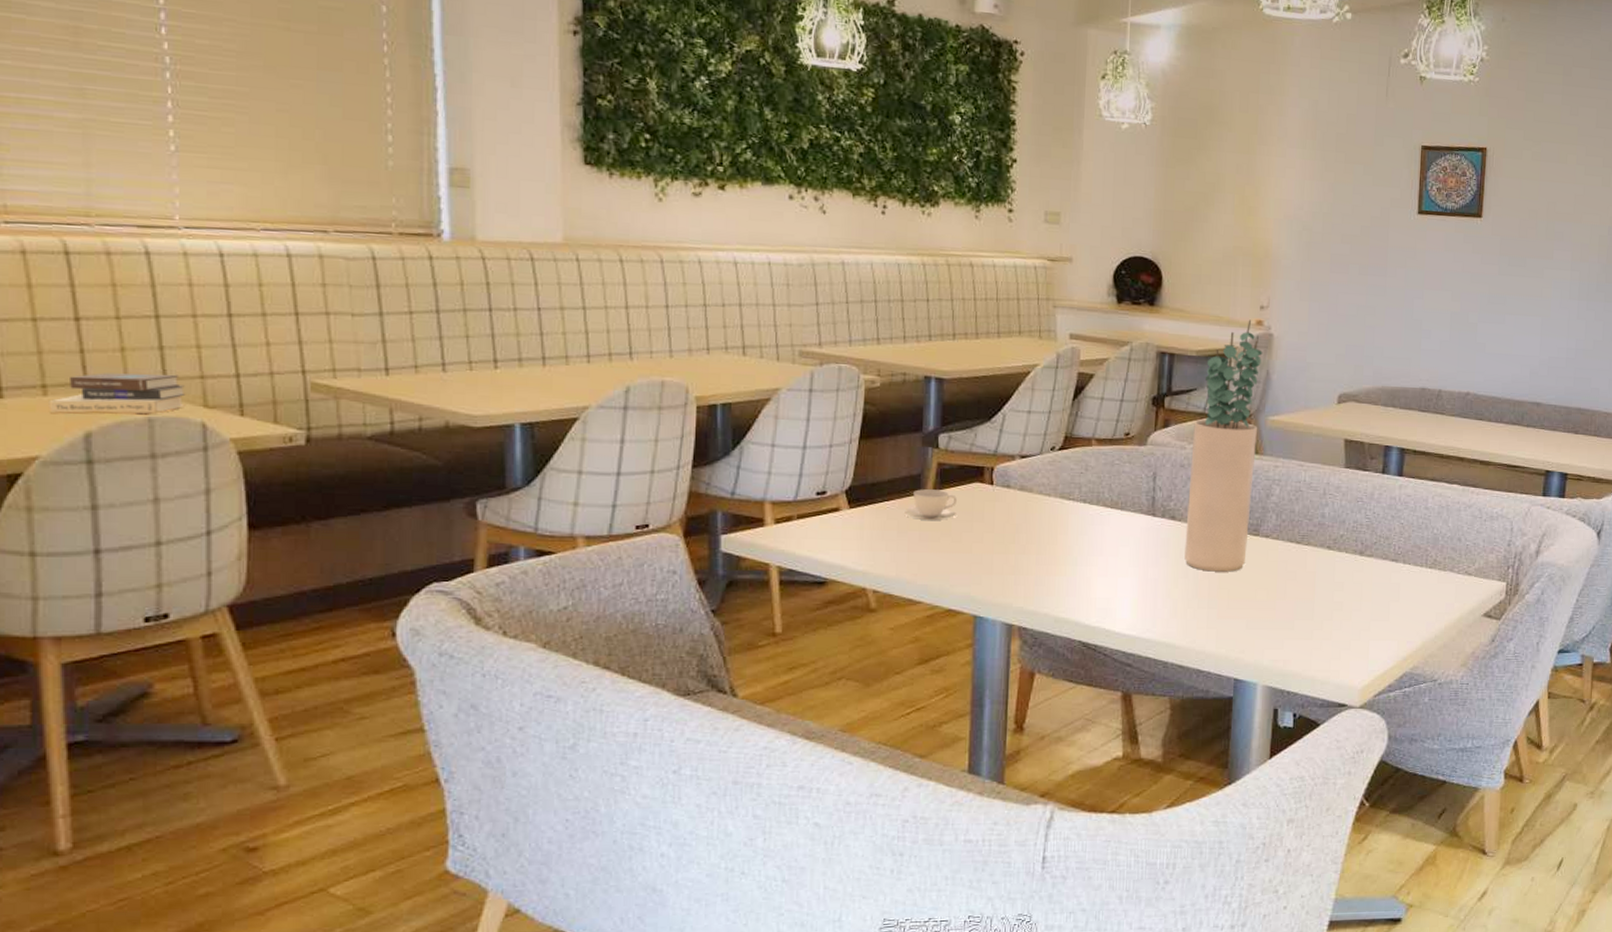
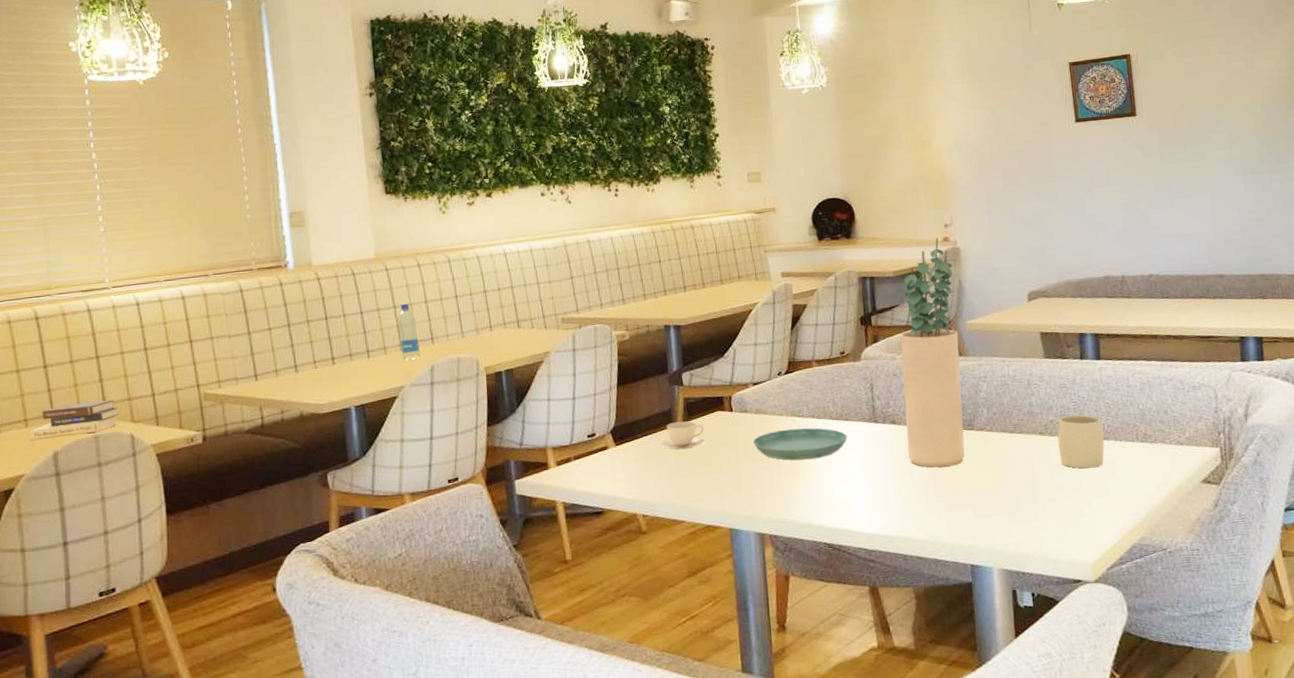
bottle: none [587,305,614,377] -> present [398,303,421,361]
saucer: none [1012,511,1120,548] -> present [753,427,847,460]
mug: none [1344,532,1394,590] -> present [1057,415,1105,469]

